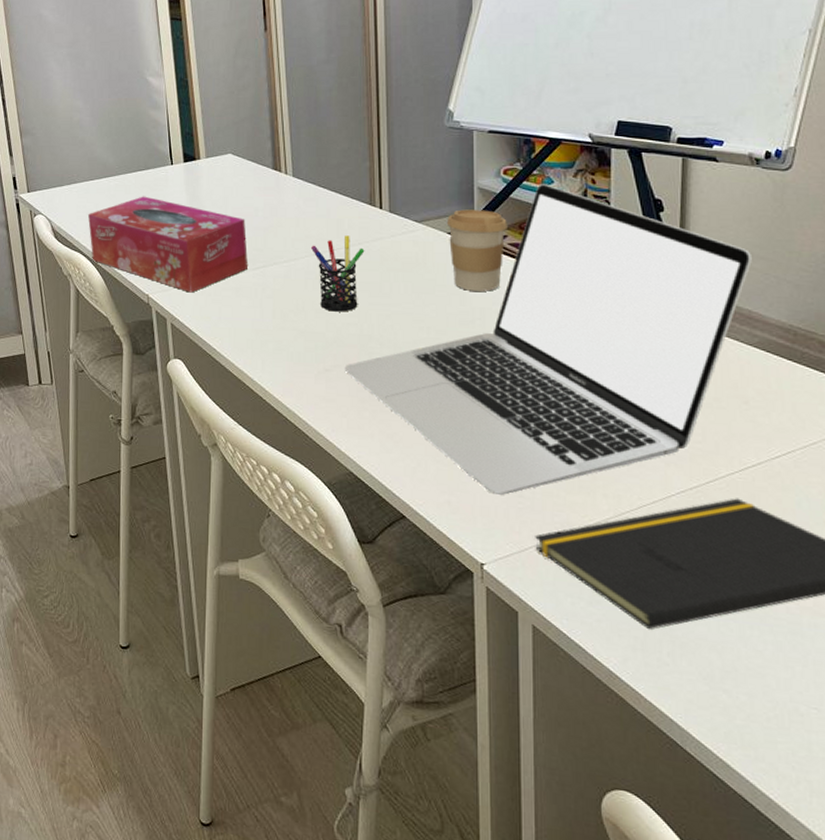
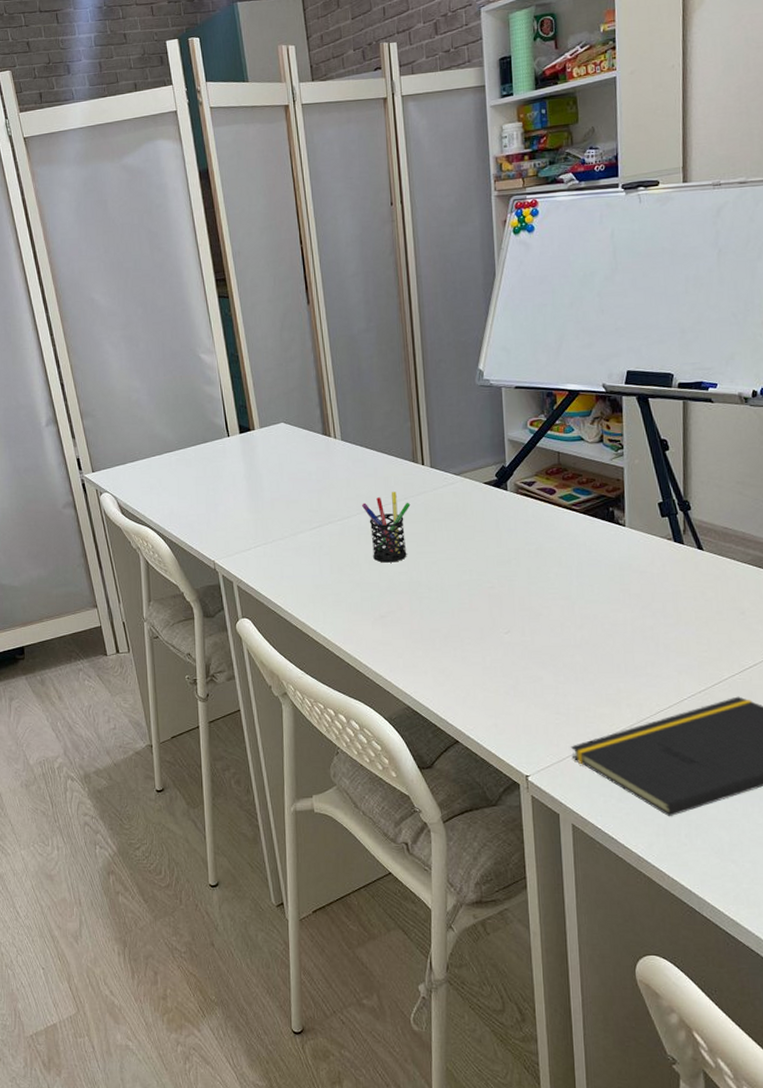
tissue box: present [87,196,249,293] -> none [151,468,306,556]
laptop: present [344,184,752,495] -> none [398,432,744,713]
coffee cup: present [446,209,507,291] -> none [482,459,536,534]

